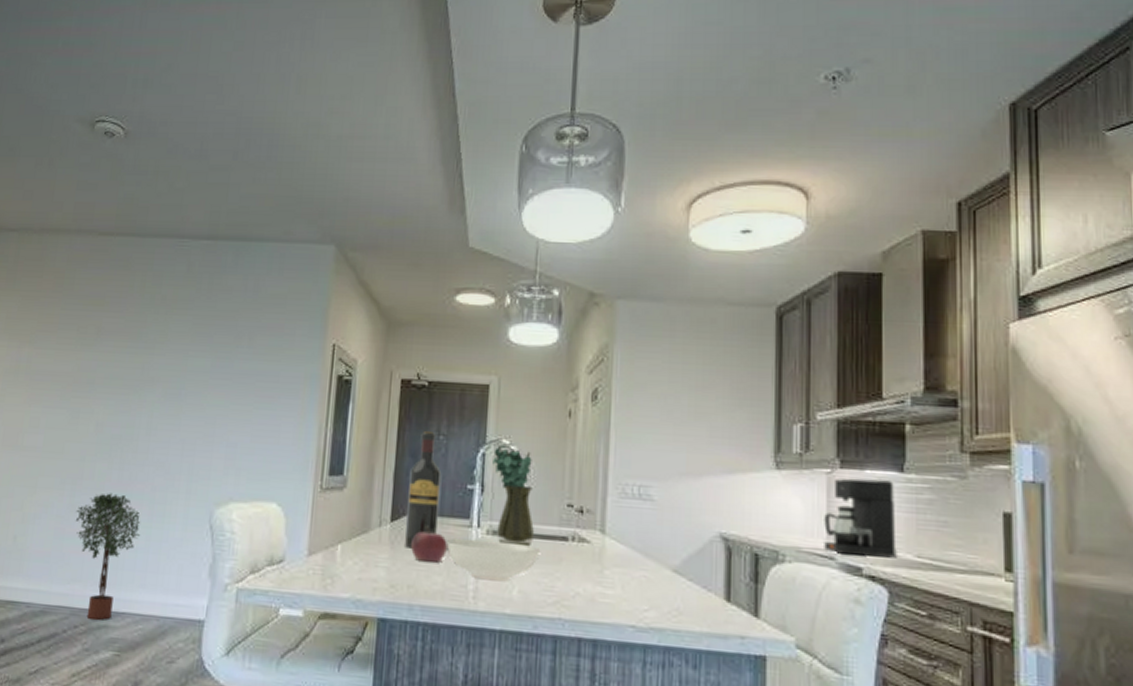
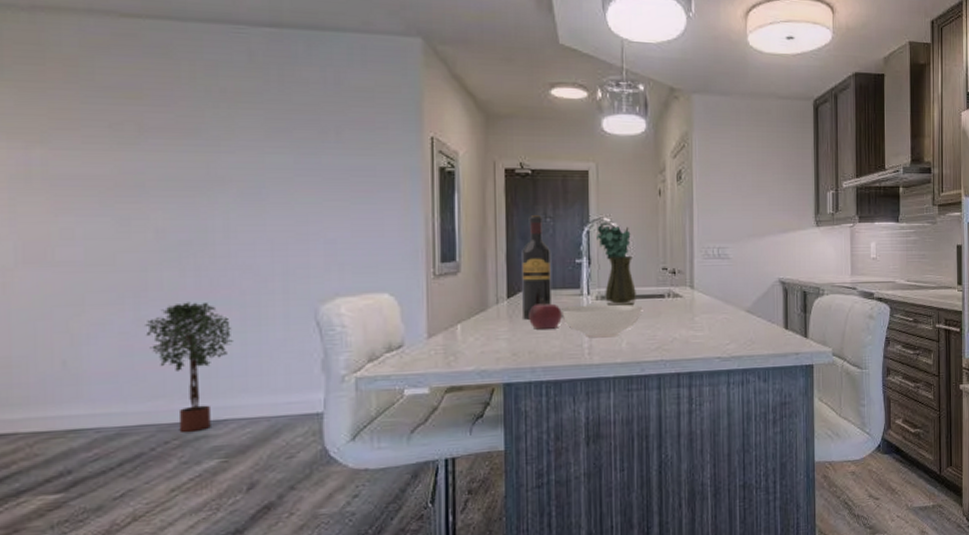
coffee maker: present [824,478,897,558] -> none [849,229,895,285]

